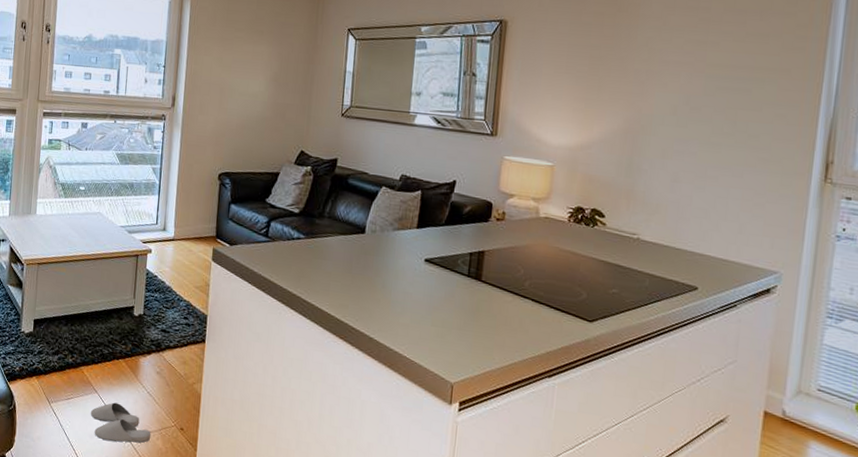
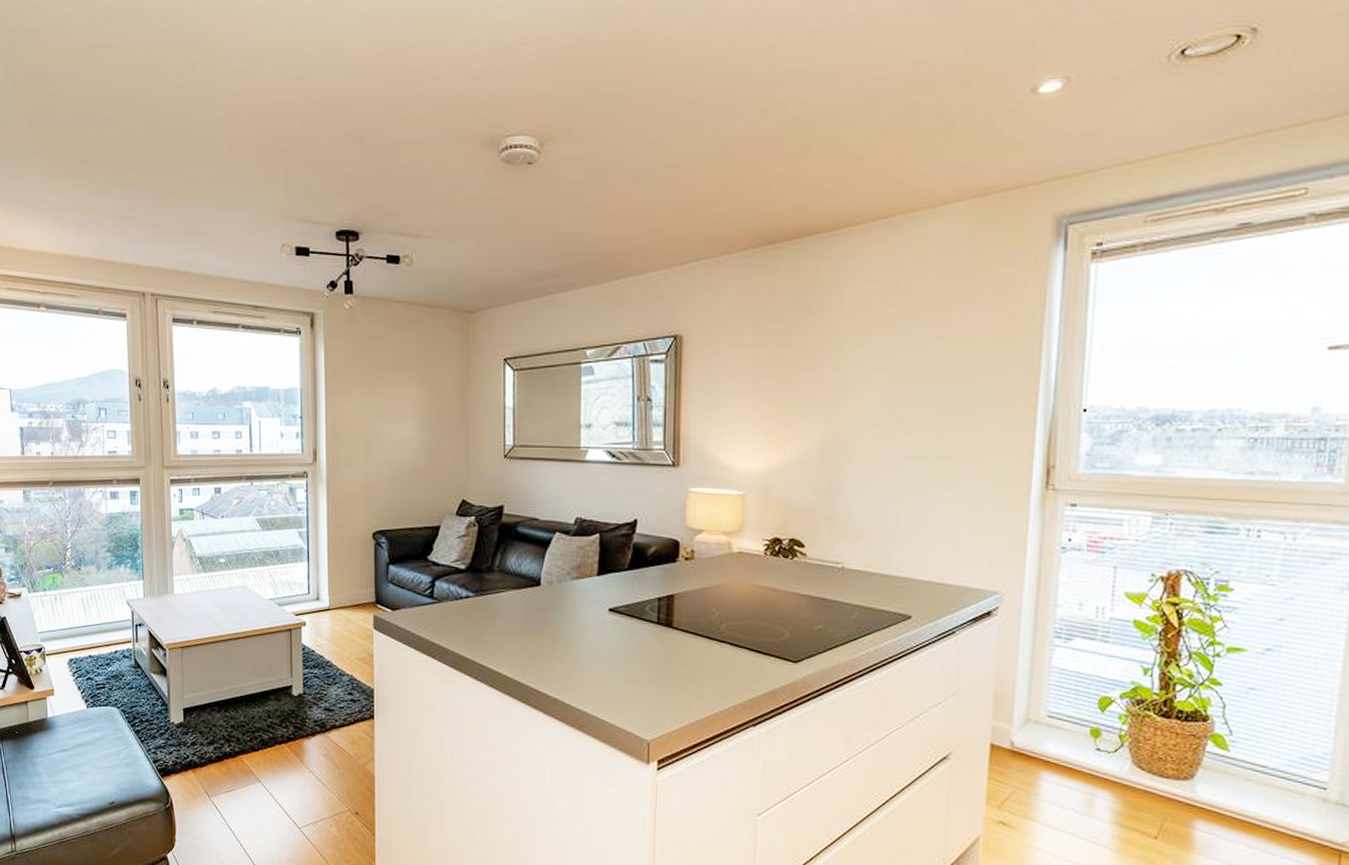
slippers: present [90,402,151,443] -> none [255,791,324,833]

